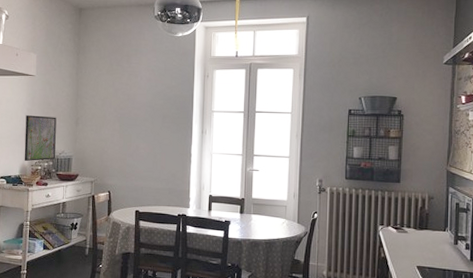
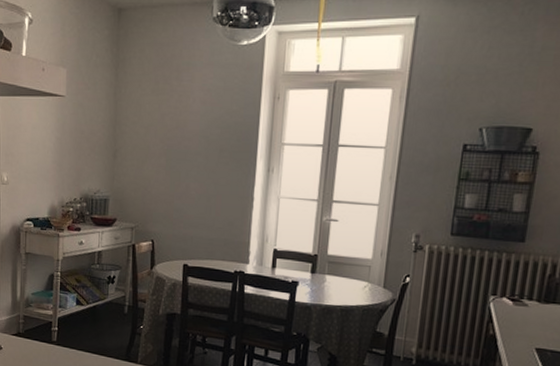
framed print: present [24,115,57,162] -> none [53,145,91,202]

